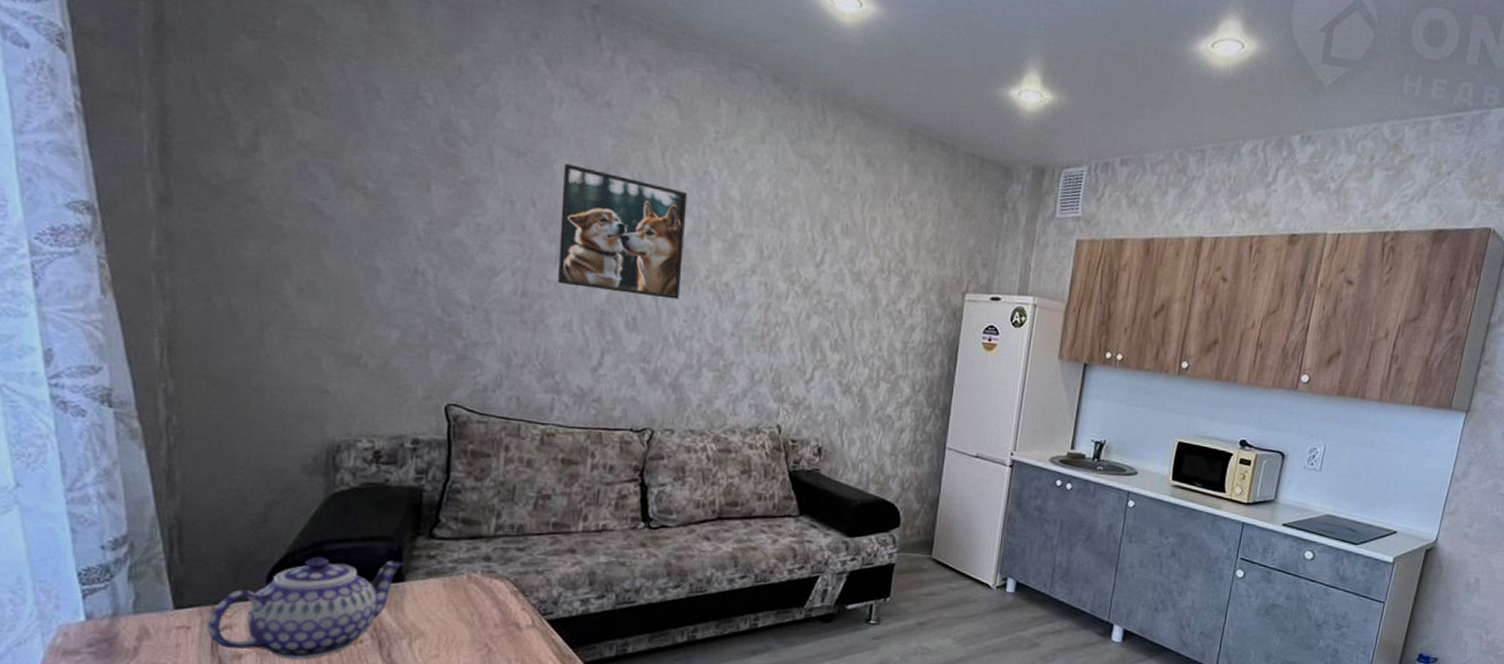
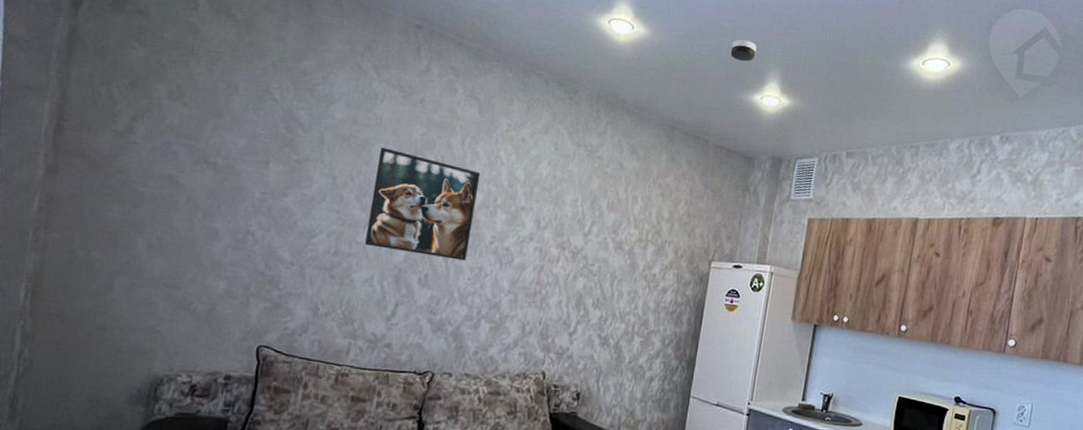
smoke detector: none [980,18,1013,47] -> present [730,39,757,62]

